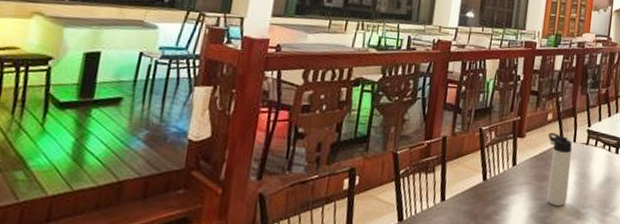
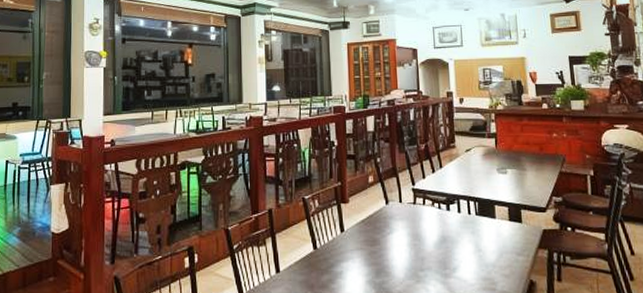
thermos bottle: present [547,133,572,206] -> none [372,195,403,270]

